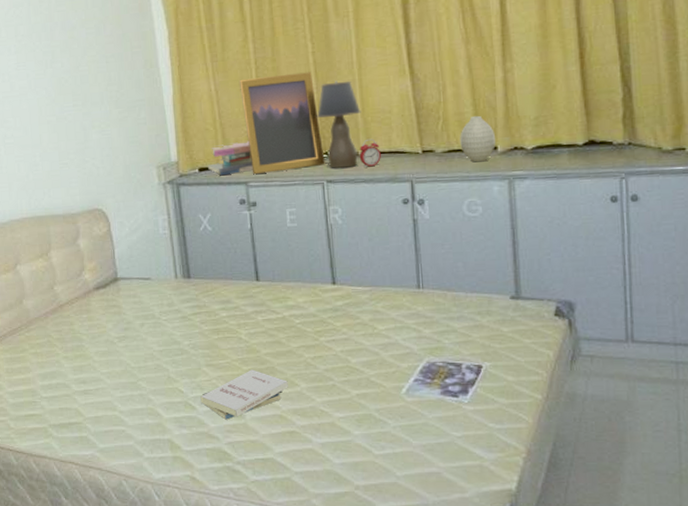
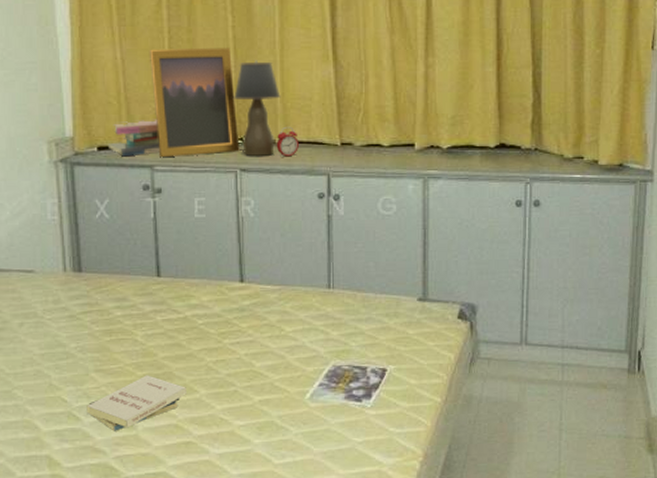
vase: present [460,115,495,163] -> none [379,110,413,159]

